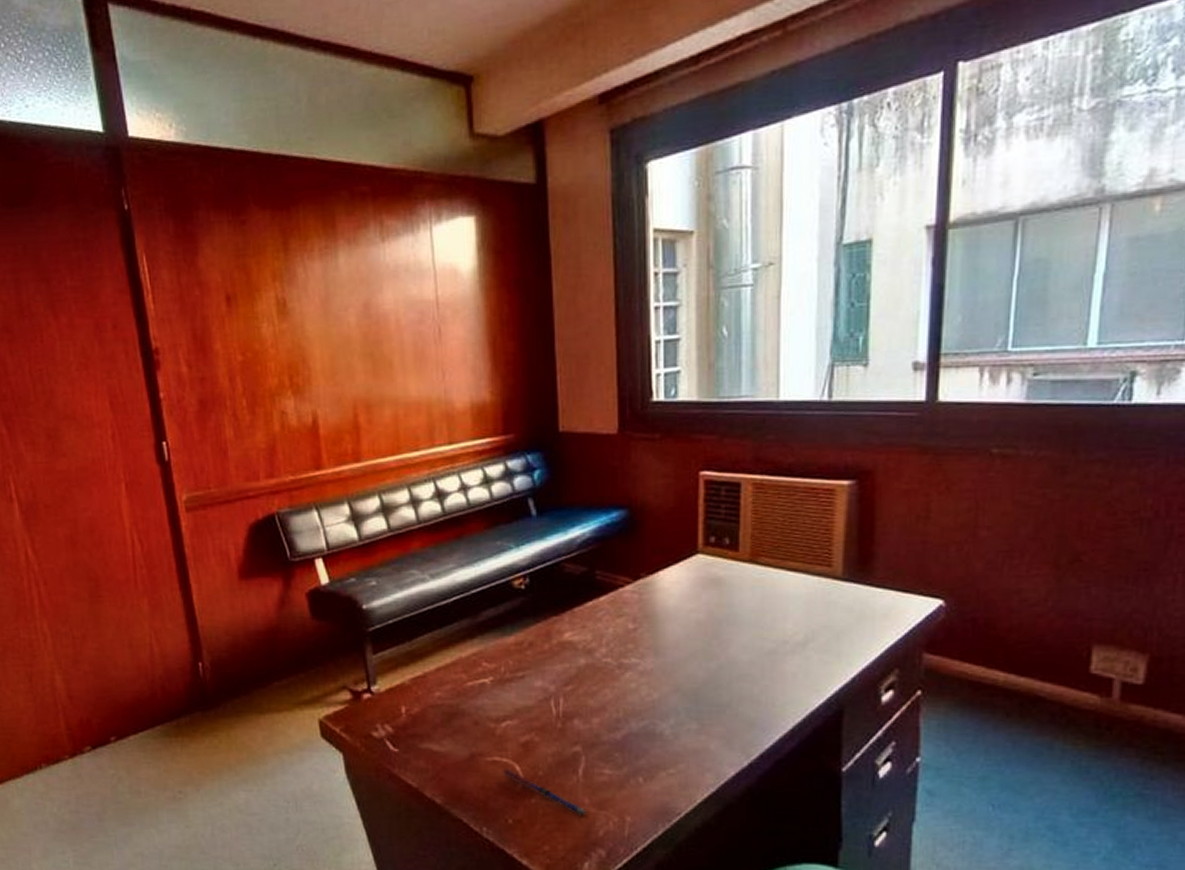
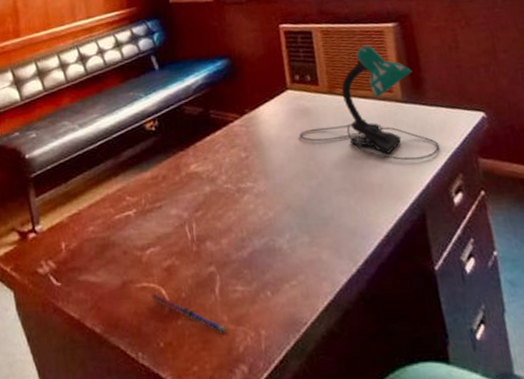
desk lamp: none [703,506,878,649] -> present [299,45,440,161]

